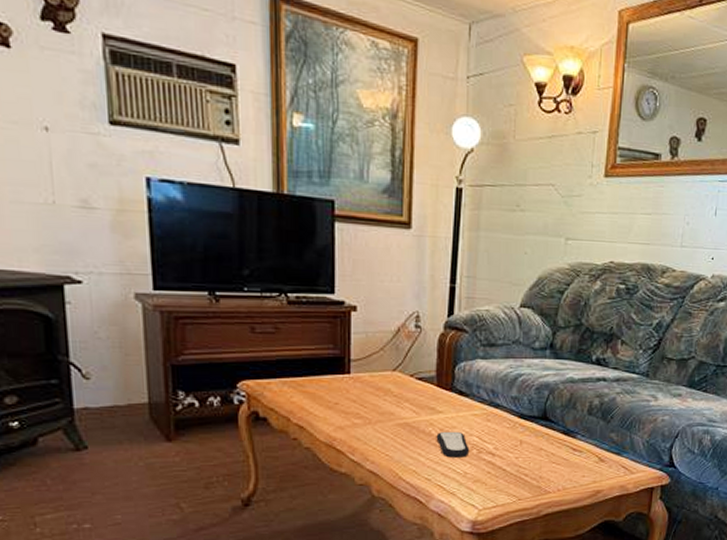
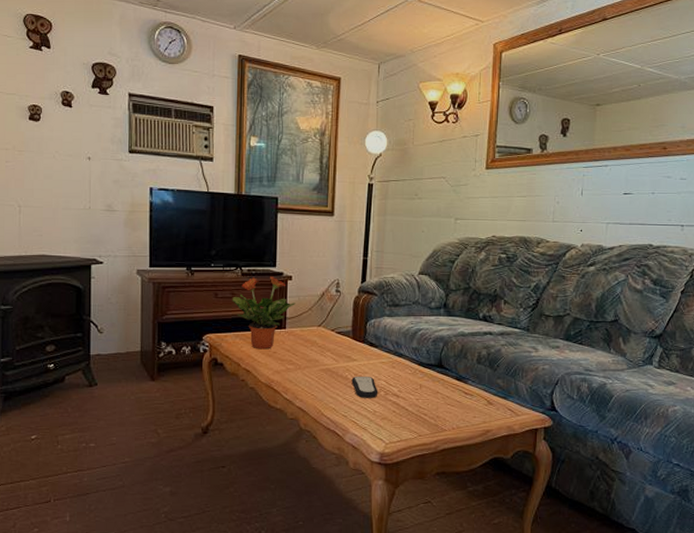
potted plant: none [275,306,363,400] -> present [232,276,296,350]

